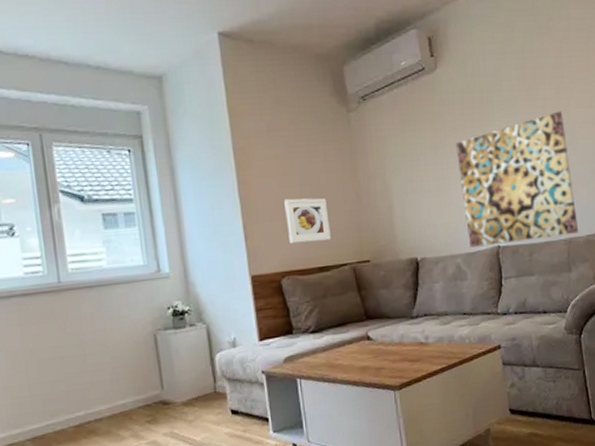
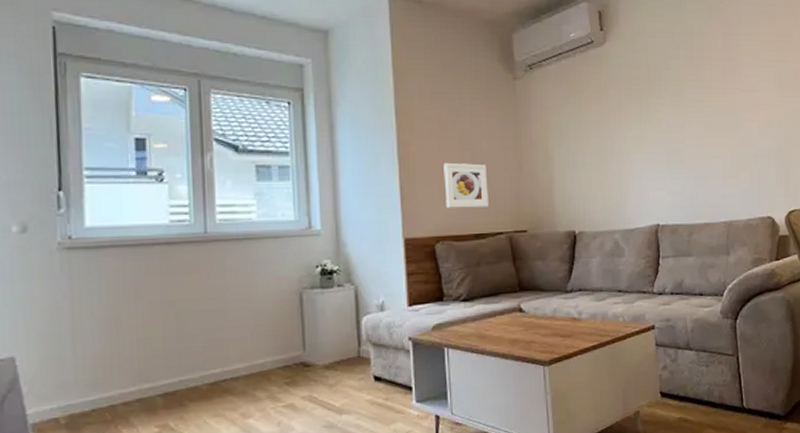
wall art: present [456,111,579,248] -> none [620,93,739,225]

